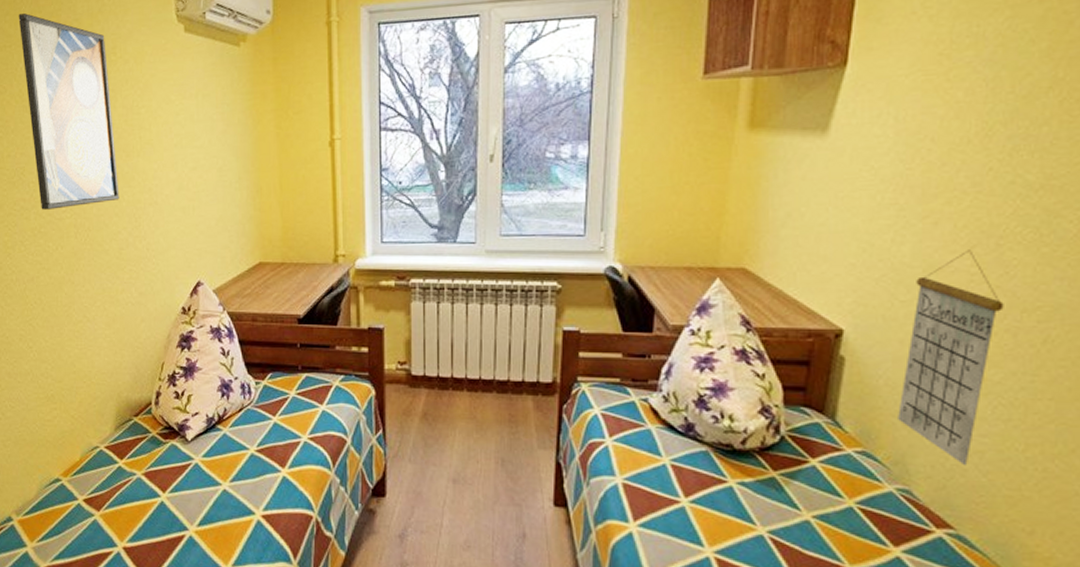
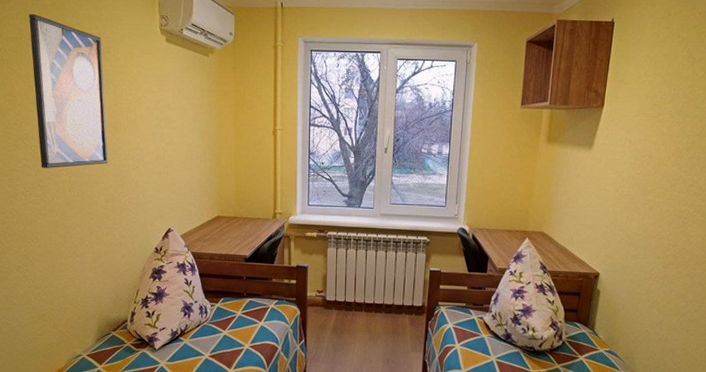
calendar: present [898,249,1004,466] -> none [629,225,686,359]

